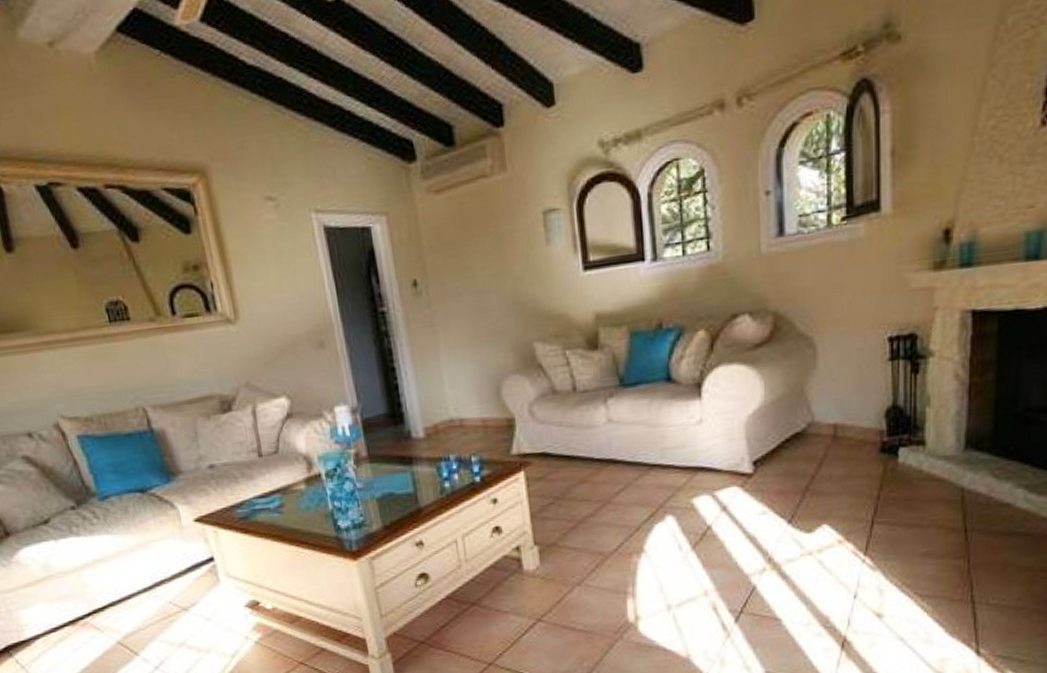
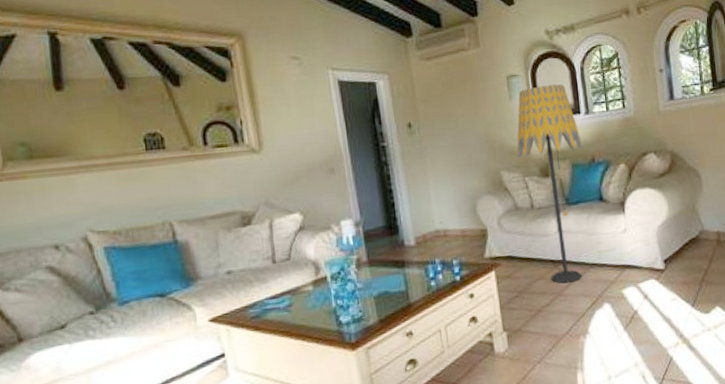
floor lamp: none [554,219,647,489] -> present [516,84,583,284]

